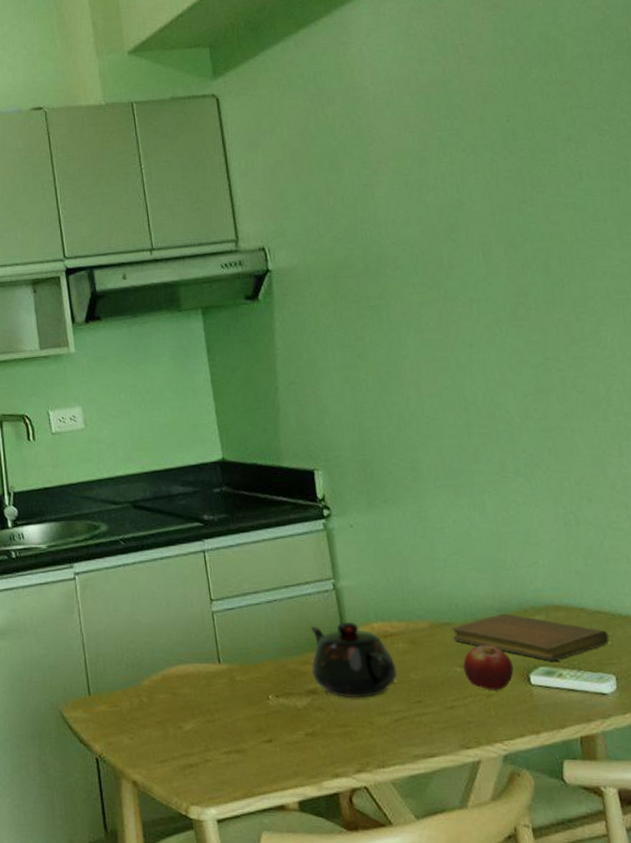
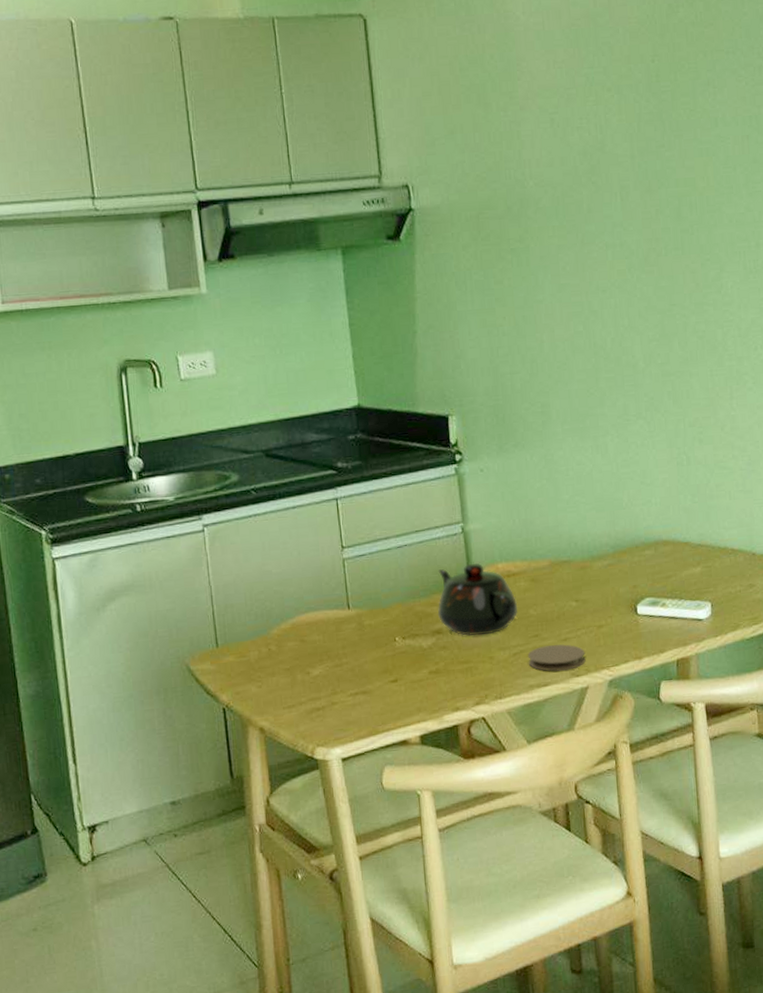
coaster: none [410,713,476,742] -> present [527,644,586,672]
notebook: present [452,613,610,661] -> none [570,550,708,592]
fruit: present [463,645,514,690] -> none [578,579,623,622]

